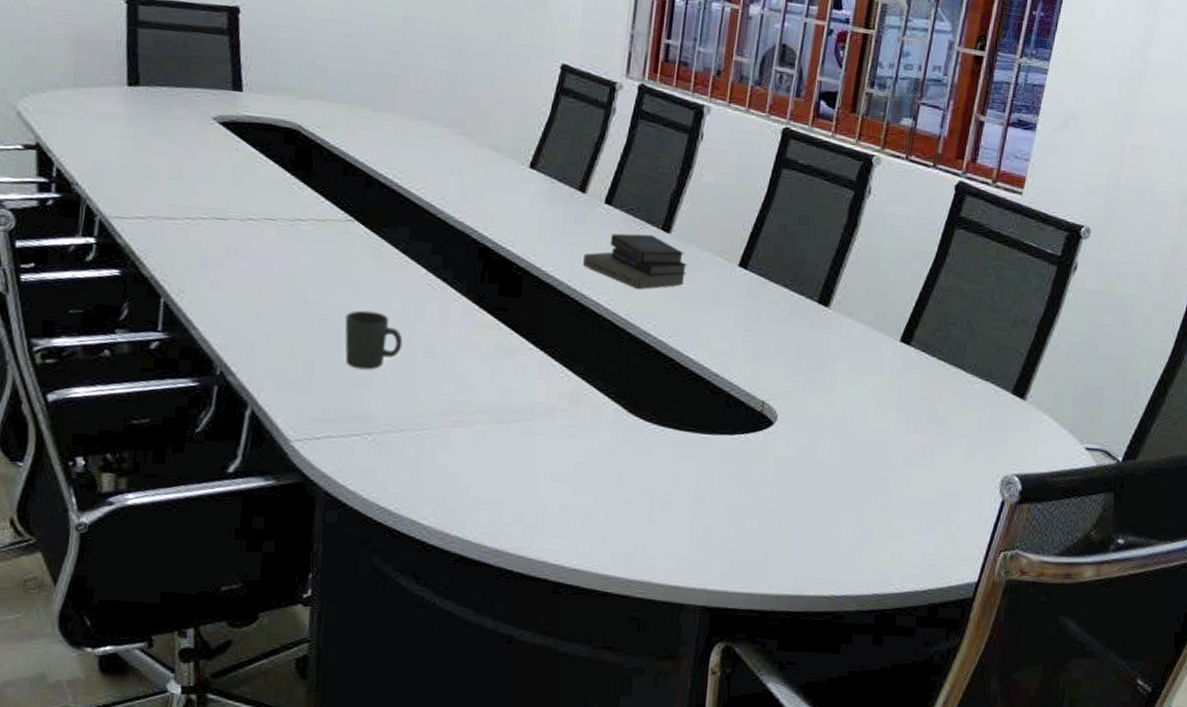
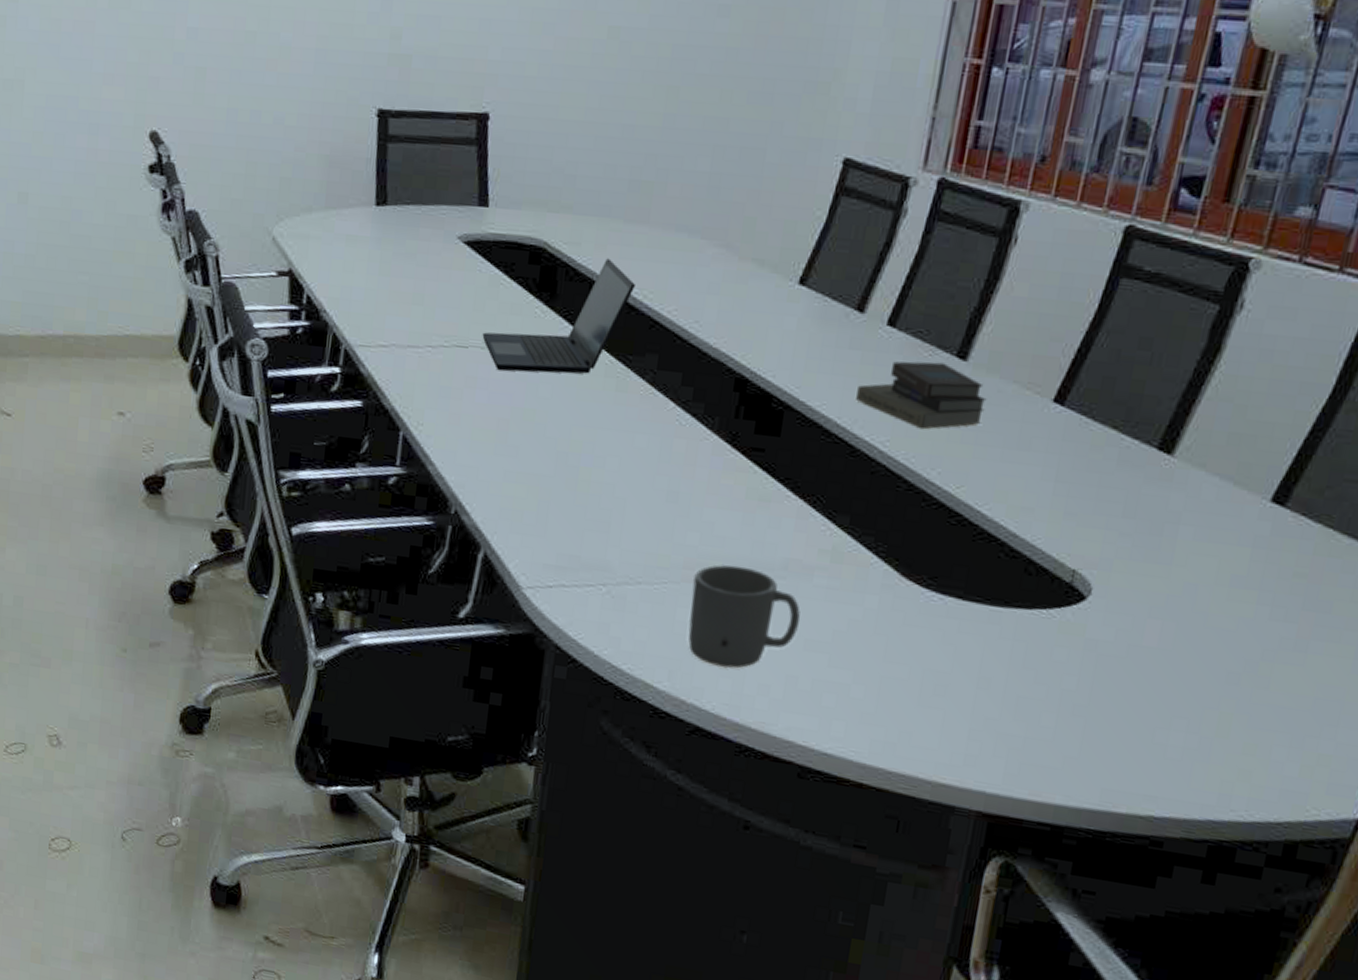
laptop: none [241,141,385,244] -> present [482,258,635,374]
mug: present [345,310,403,370] -> none [582,448,645,515]
mug: none [449,410,547,502] -> present [688,565,801,669]

